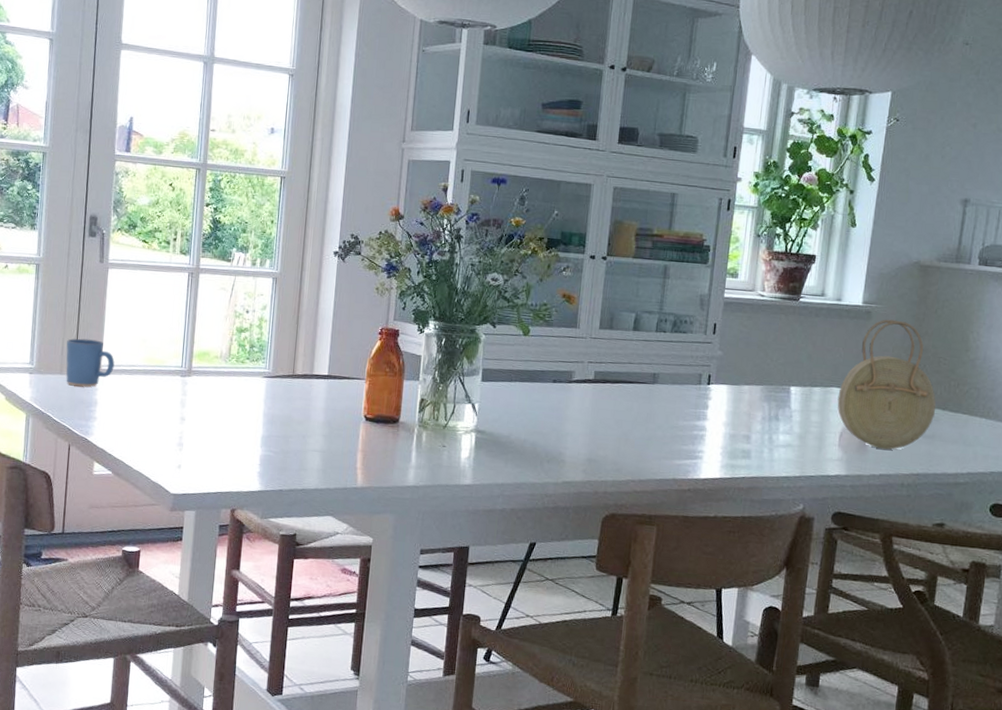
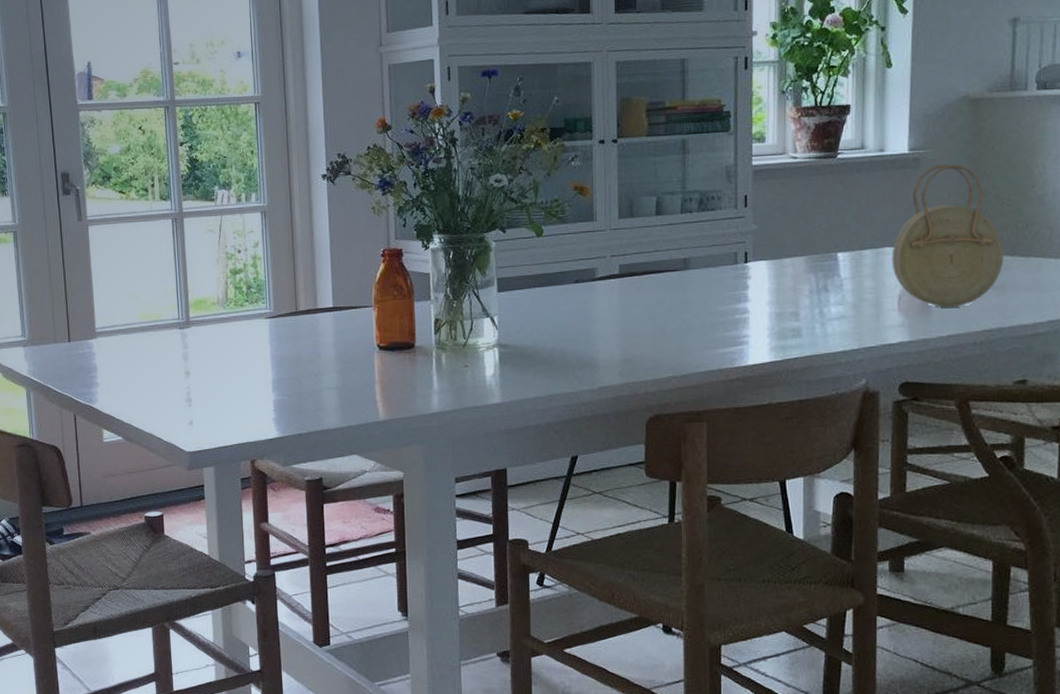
mug: present [66,338,115,387] -> none [56,302,109,353]

